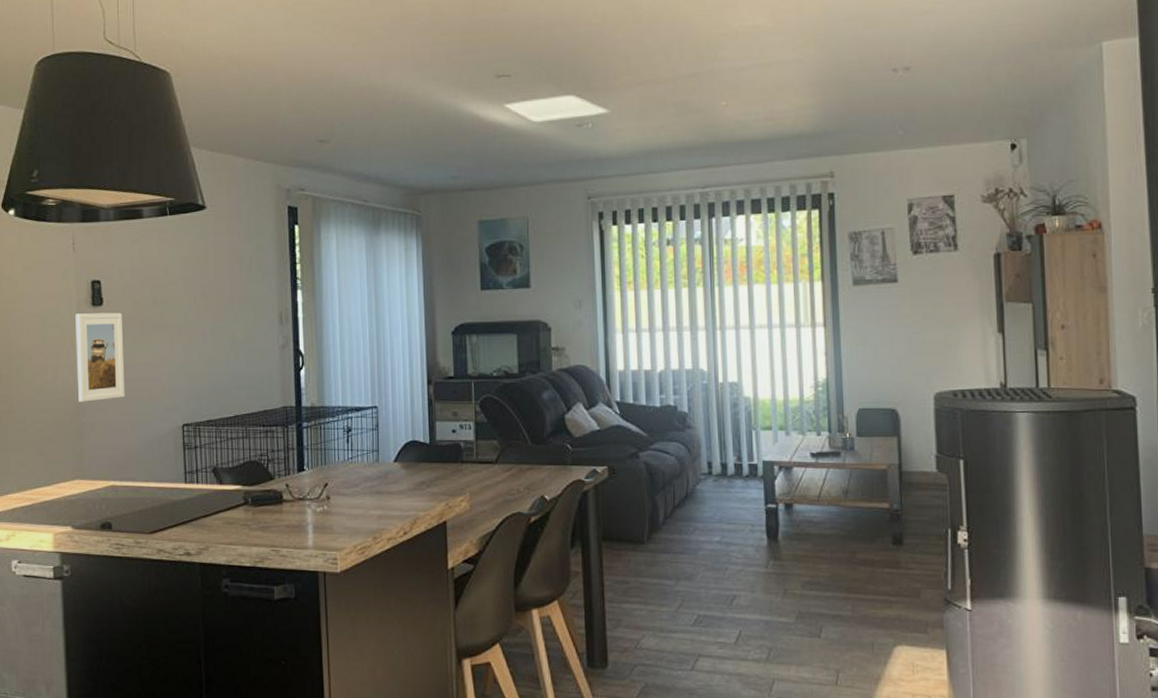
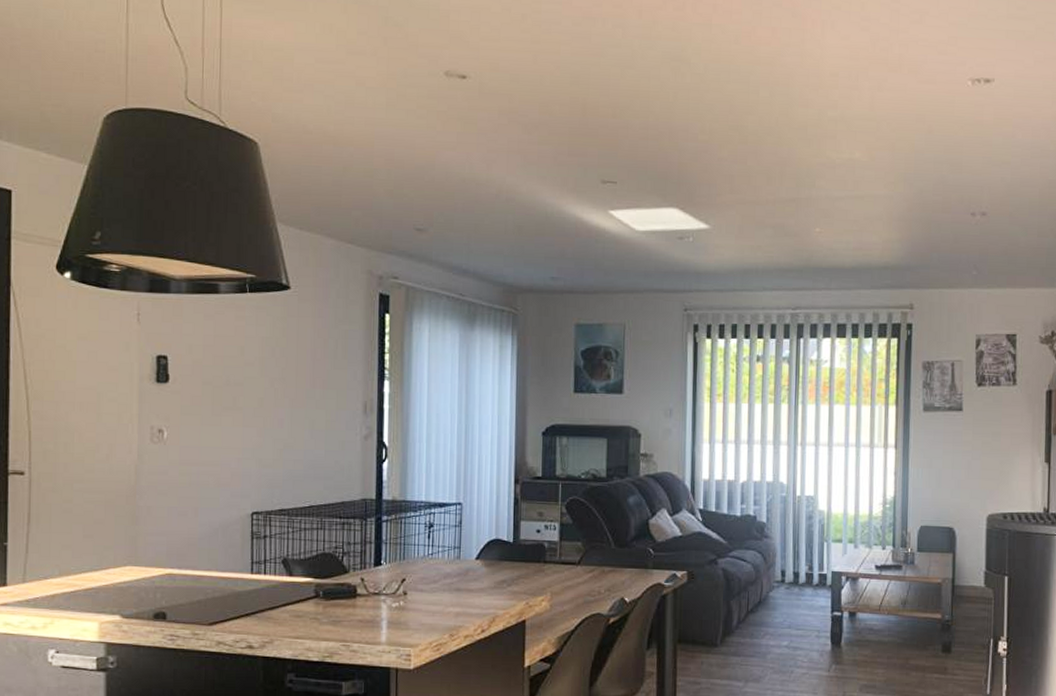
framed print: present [75,312,125,402] -> none [135,389,190,484]

